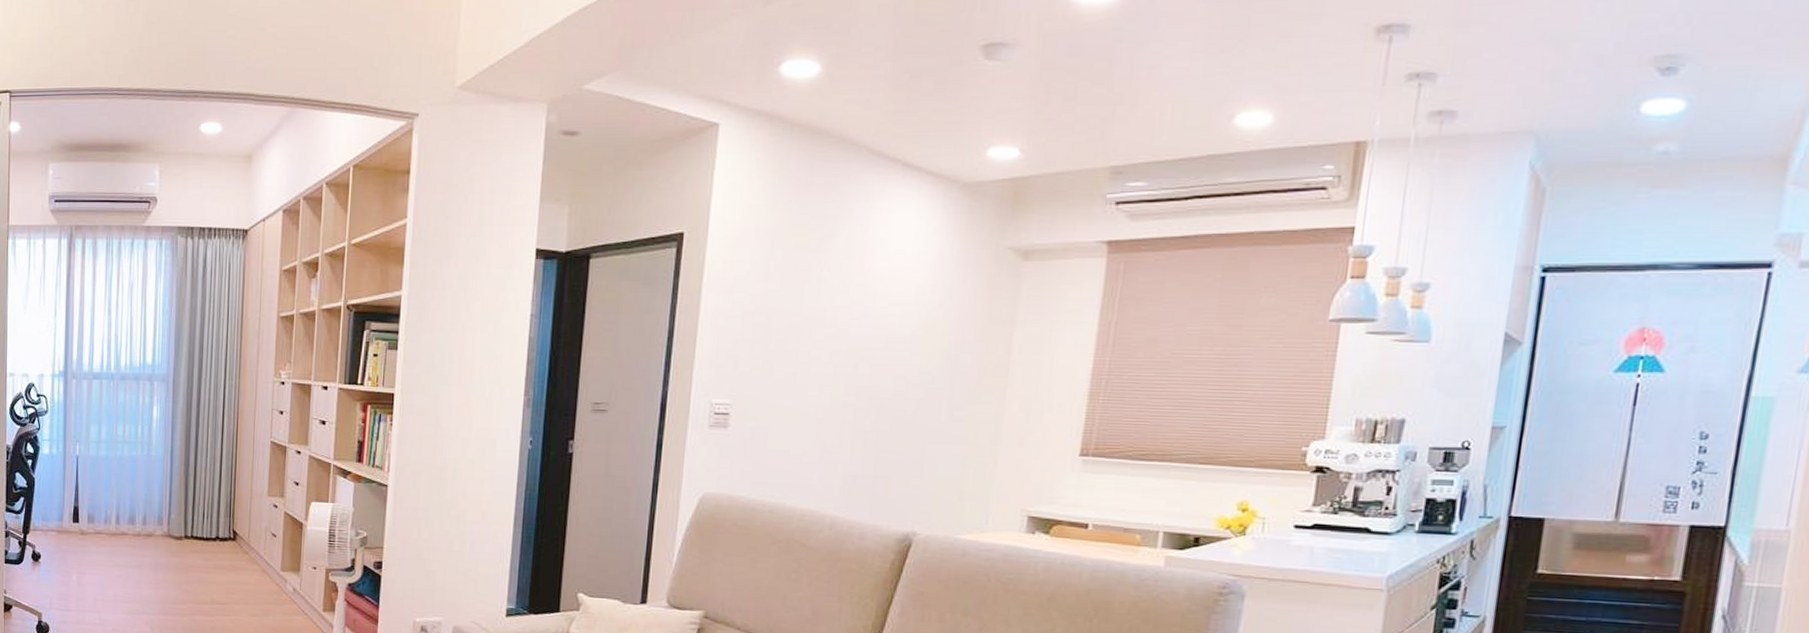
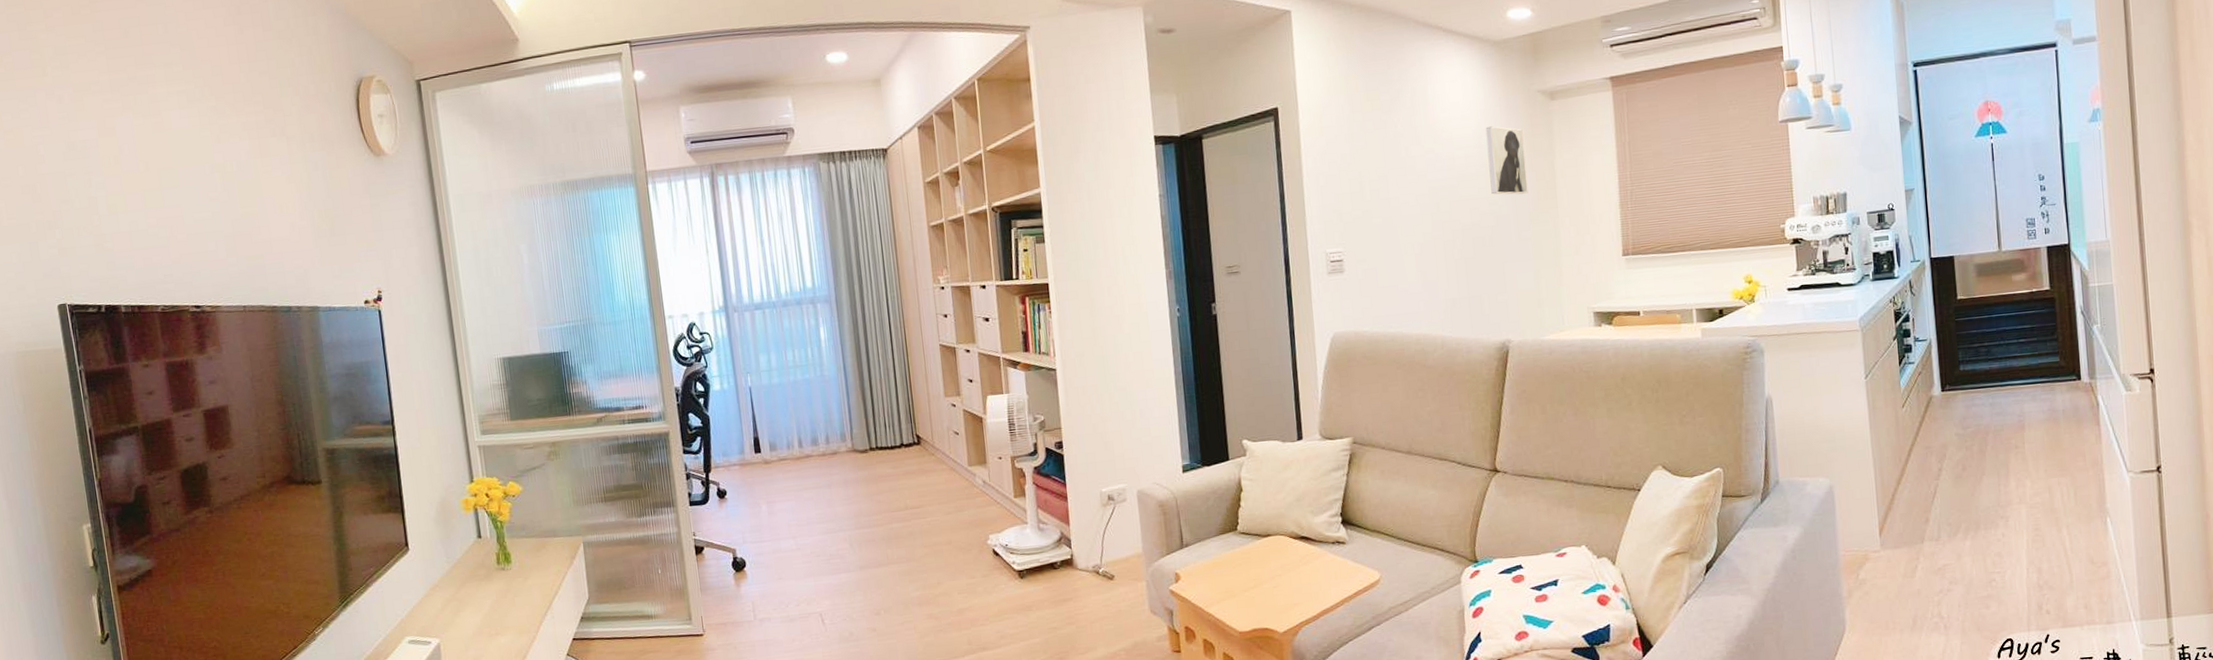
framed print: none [926,283,980,367] -> present [1485,126,1528,195]

